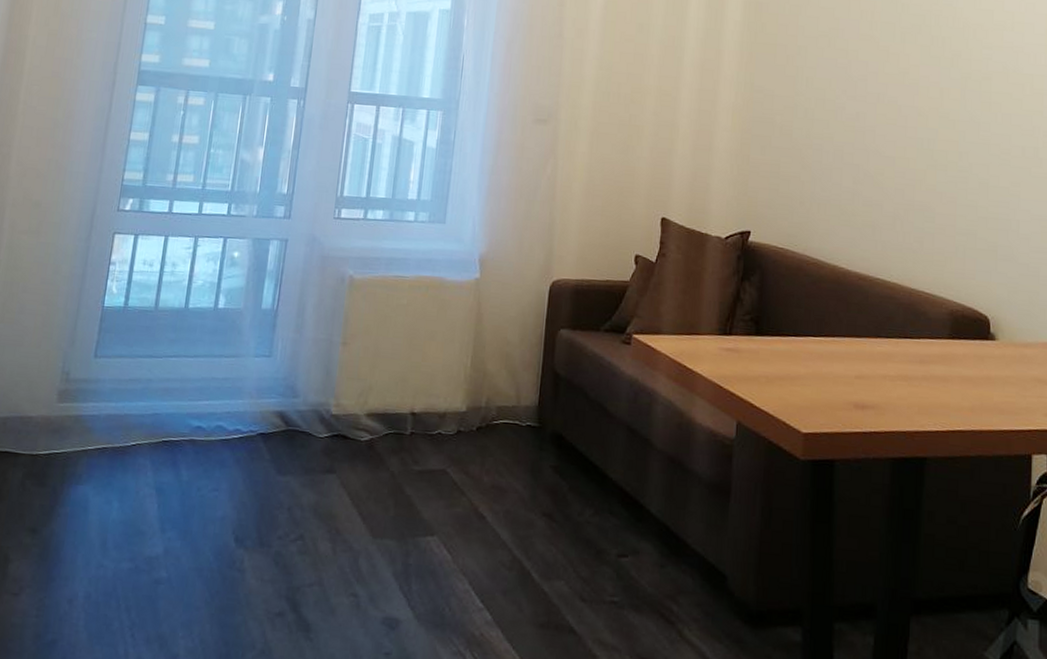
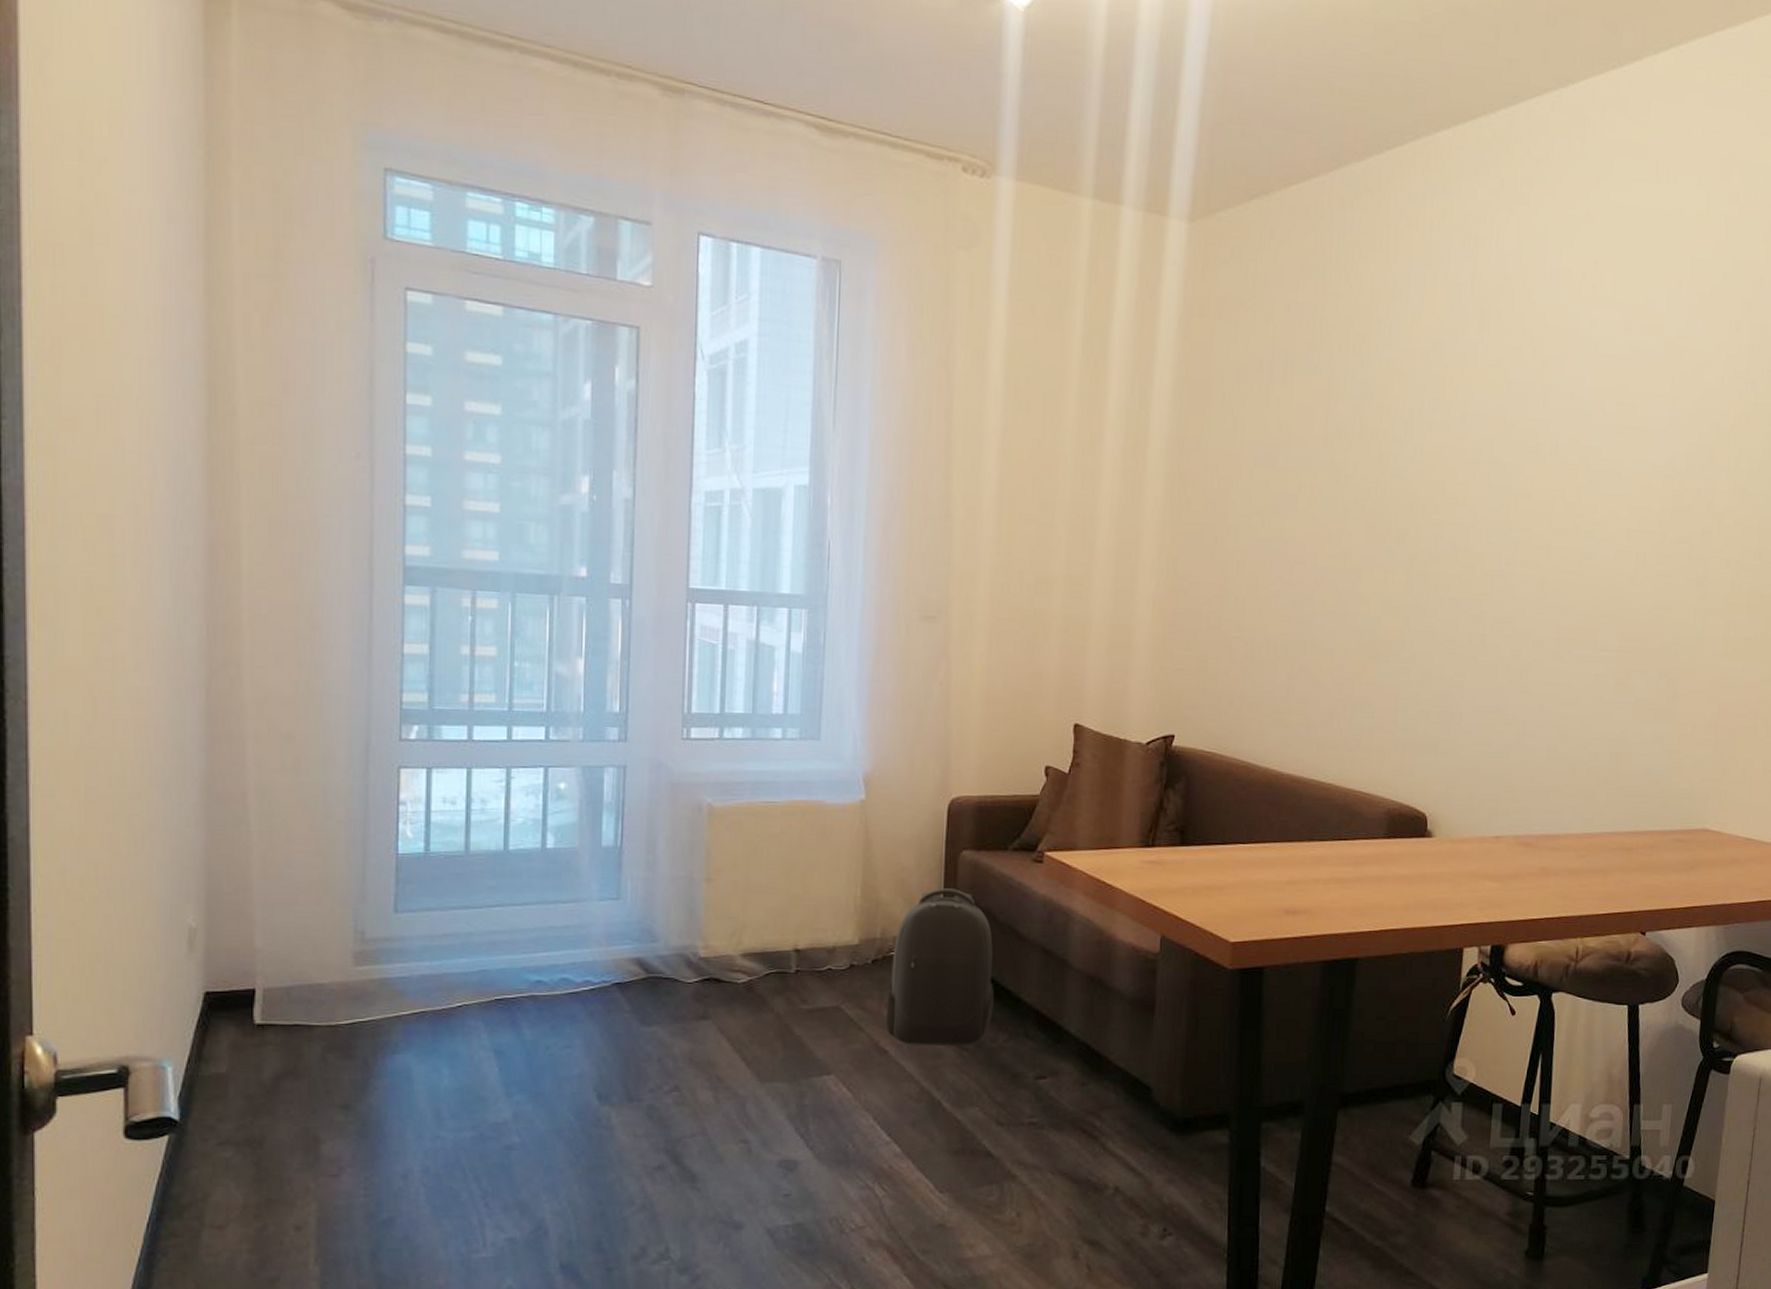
backpack: none [485,363,584,518] -> present [886,888,994,1046]

